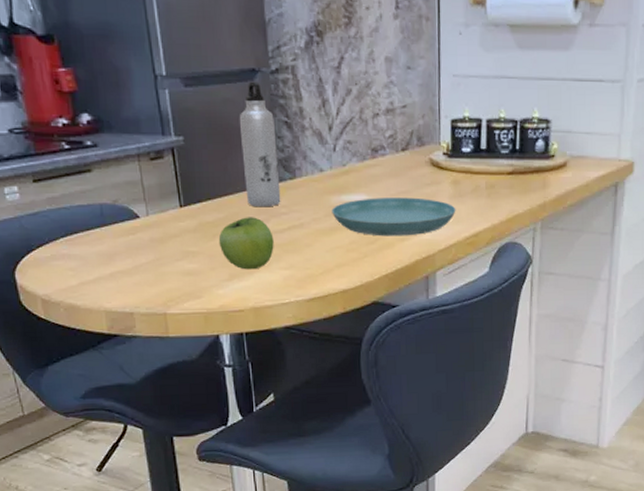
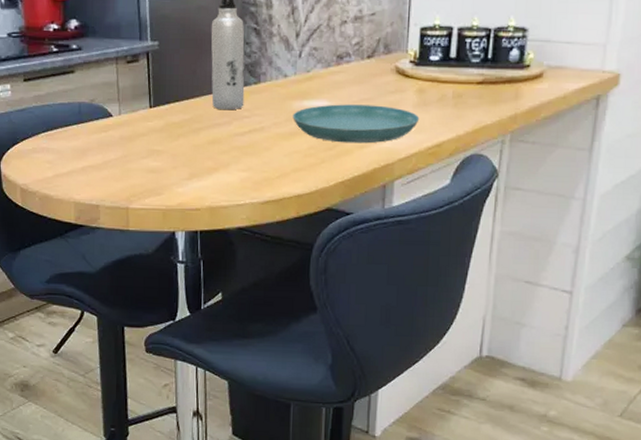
fruit: present [218,217,274,270] -> none [182,119,234,170]

